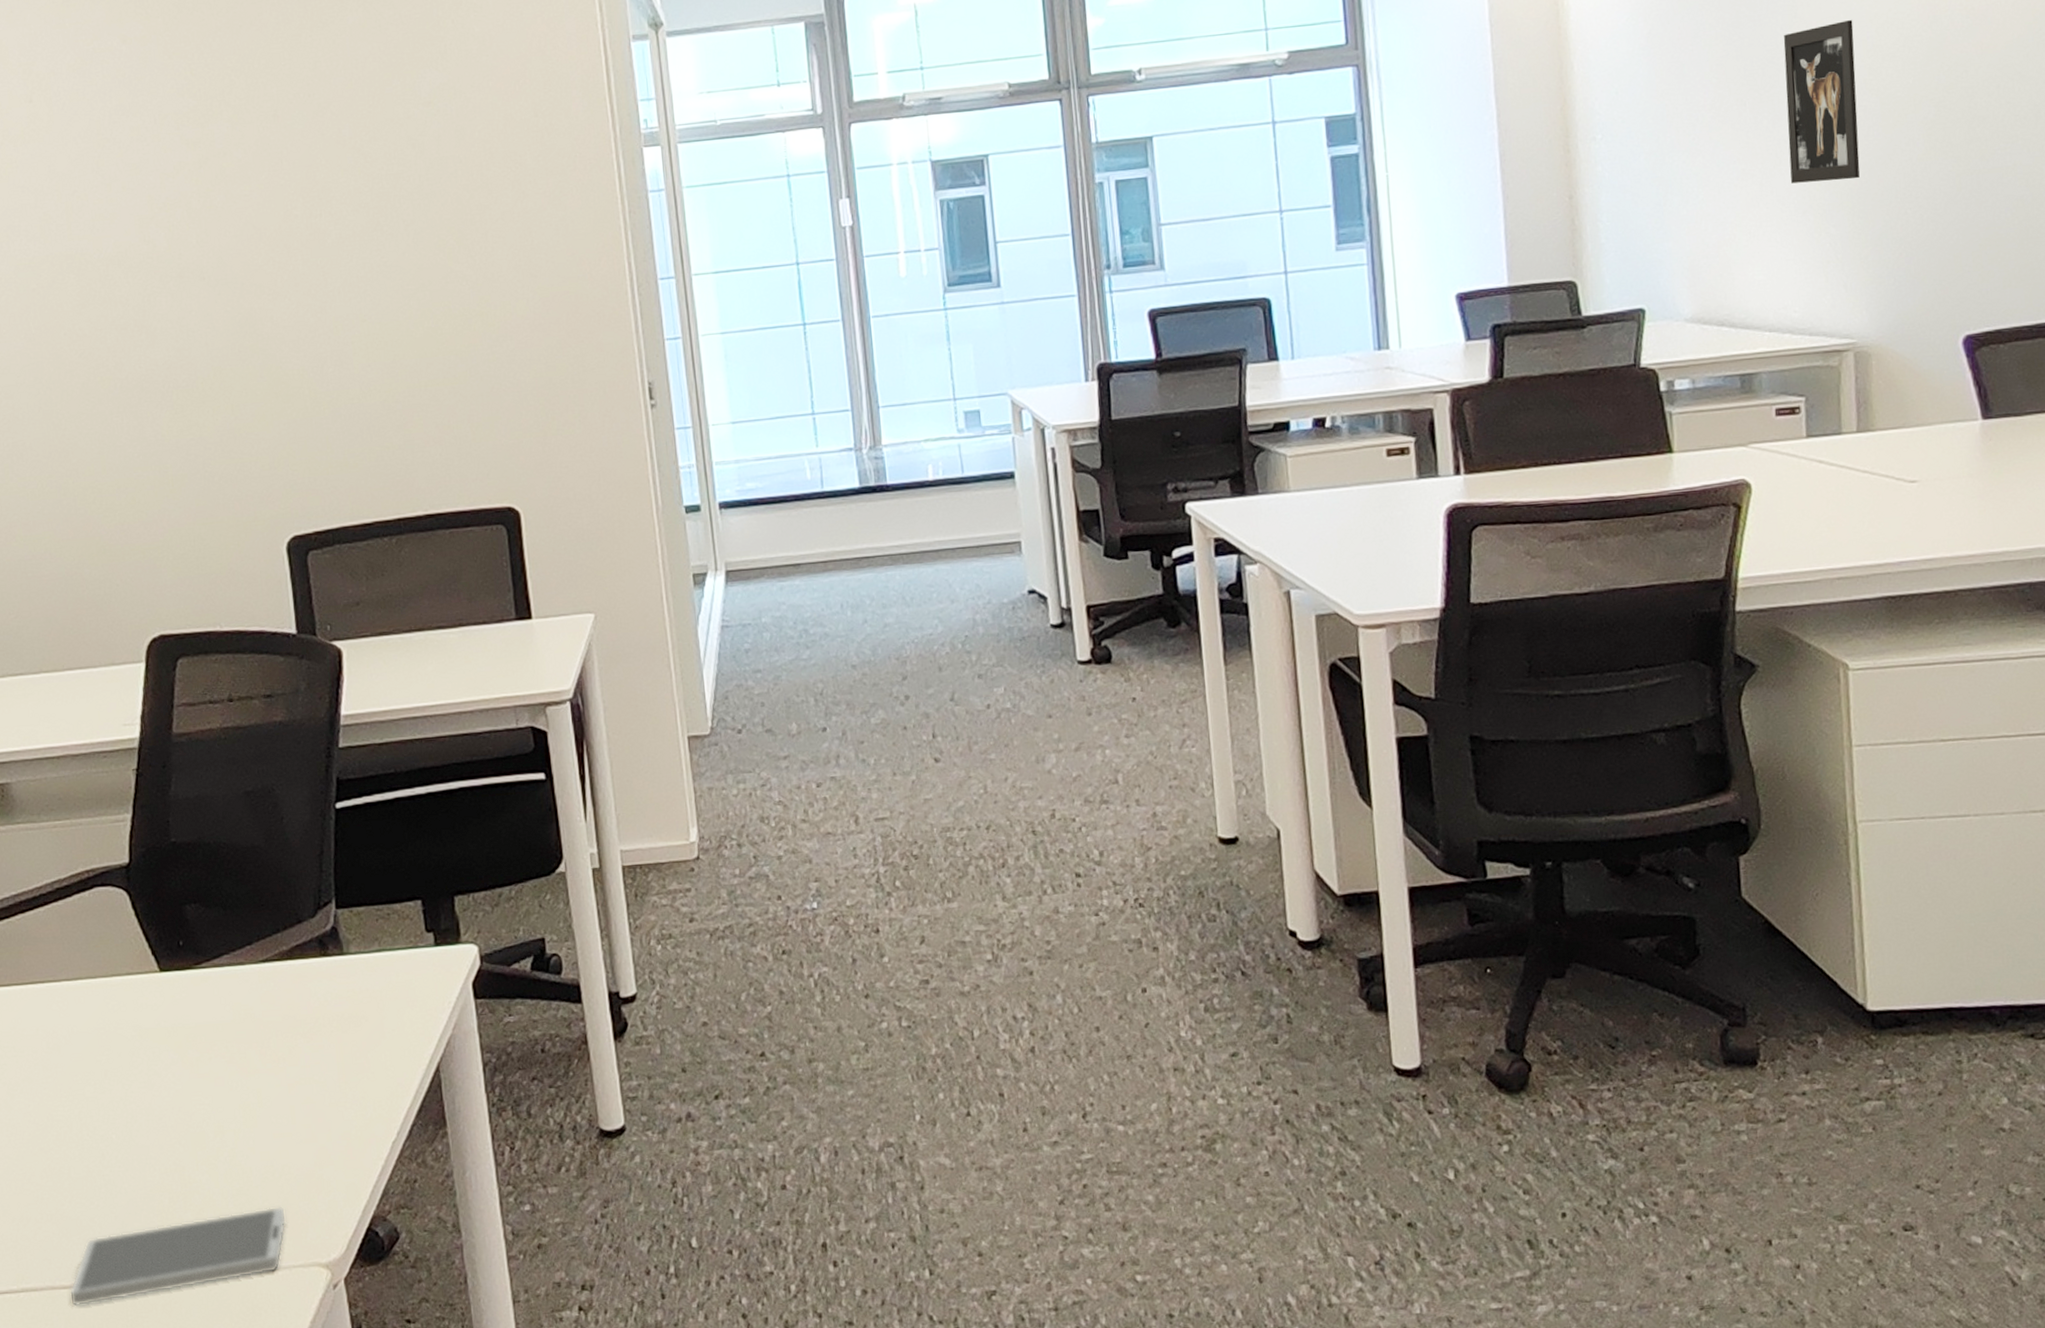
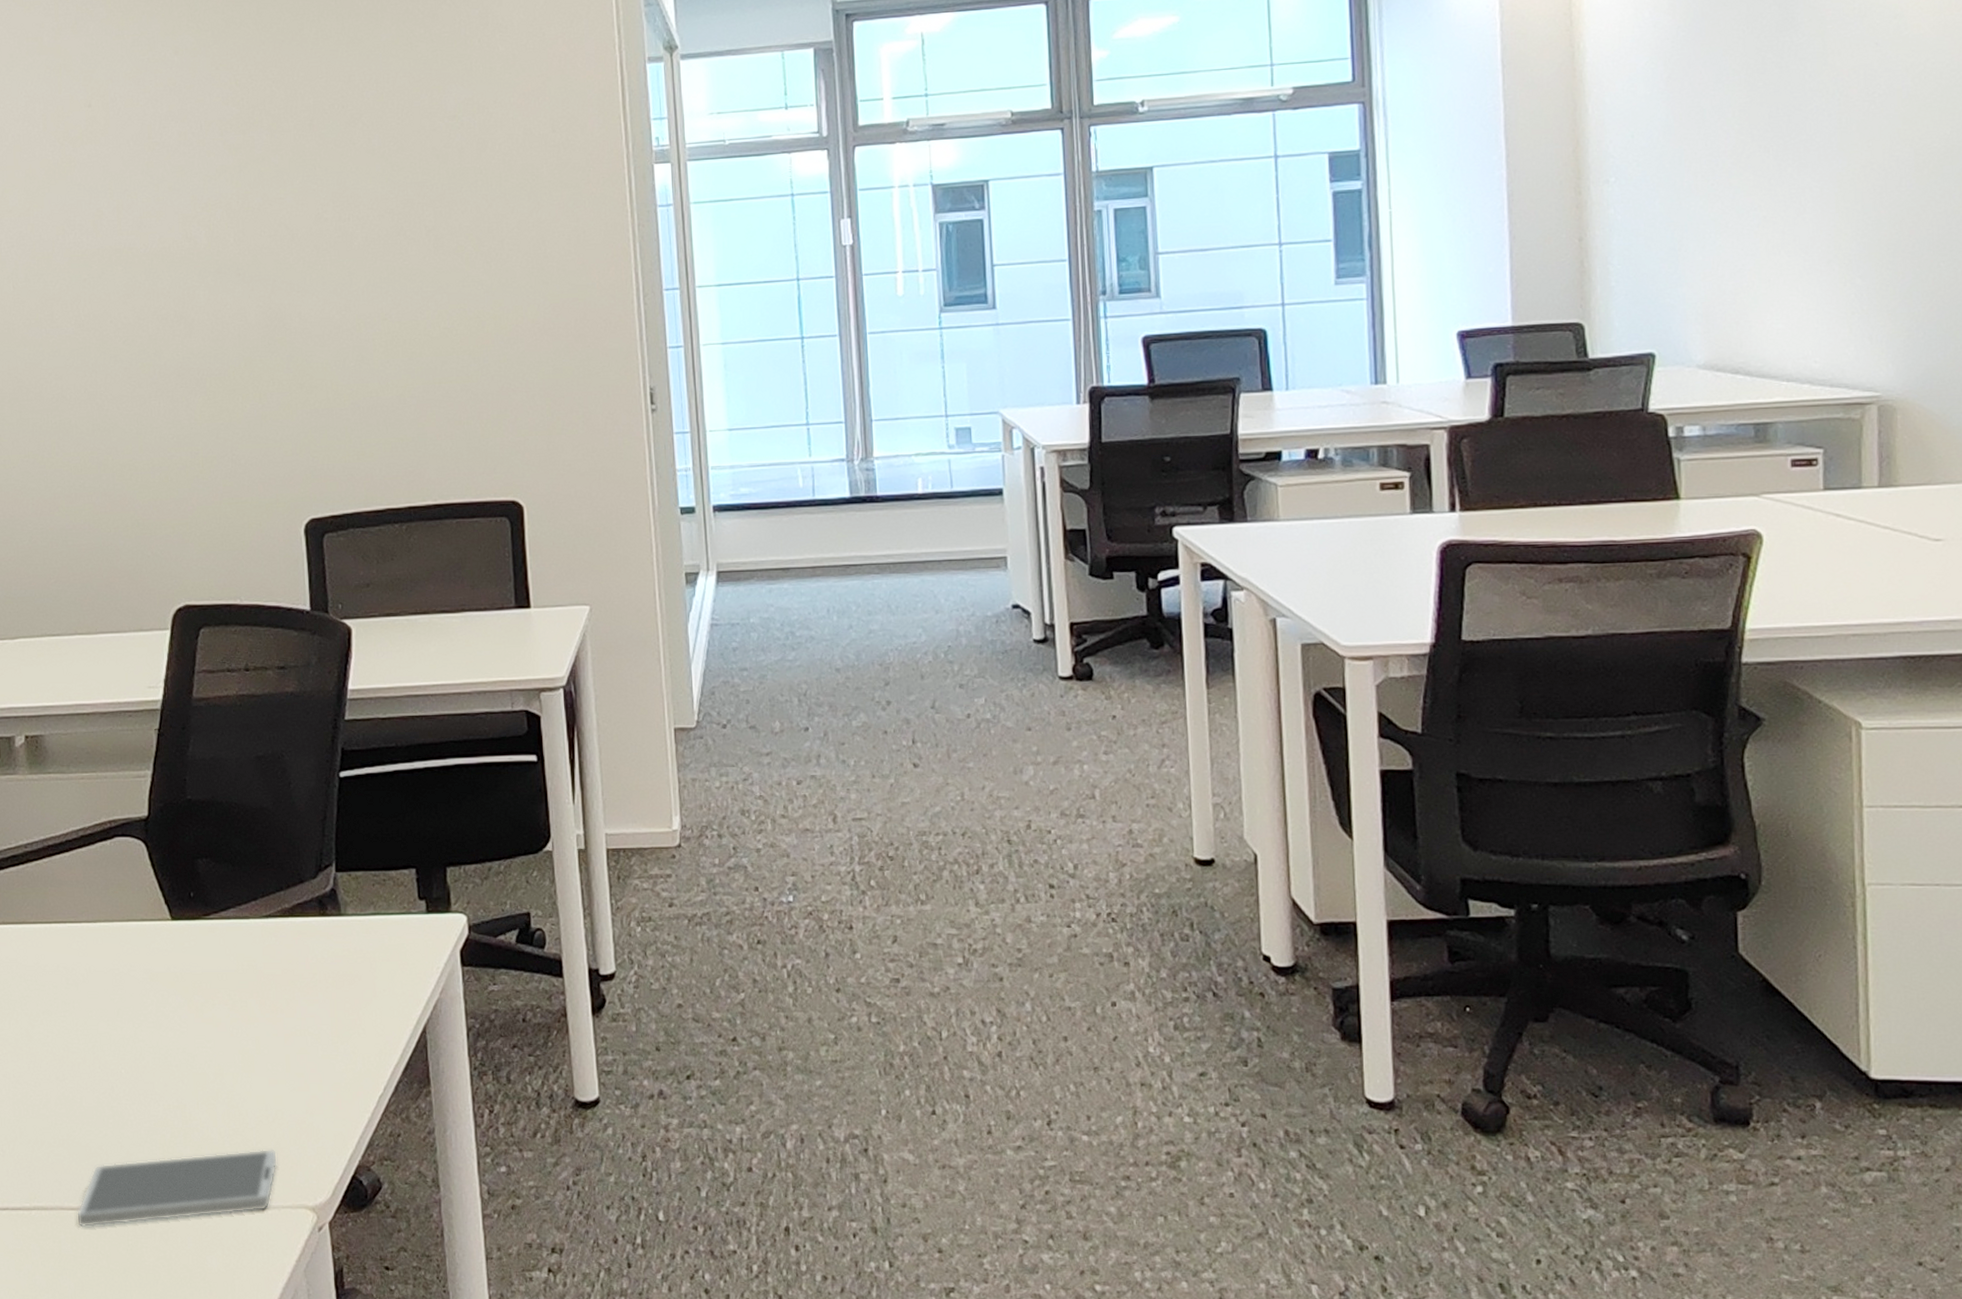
wall art: present [1783,20,1860,184] -> none [1811,69,1890,232]

